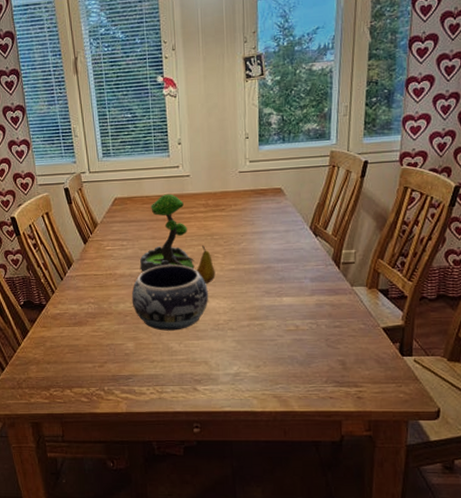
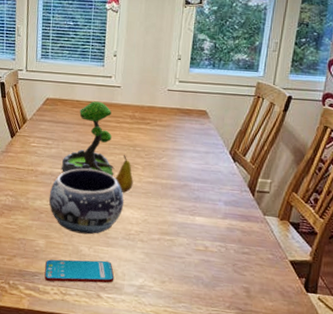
smartphone: none [138,354,209,382] -> present [44,259,115,283]

